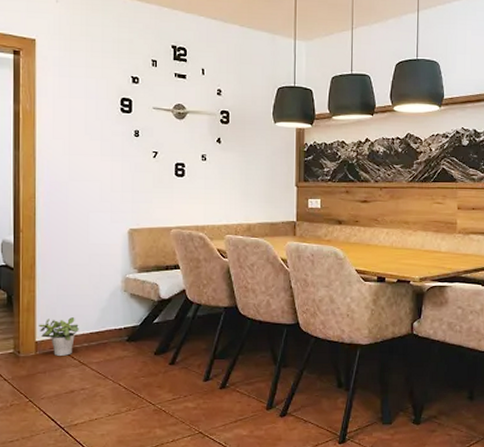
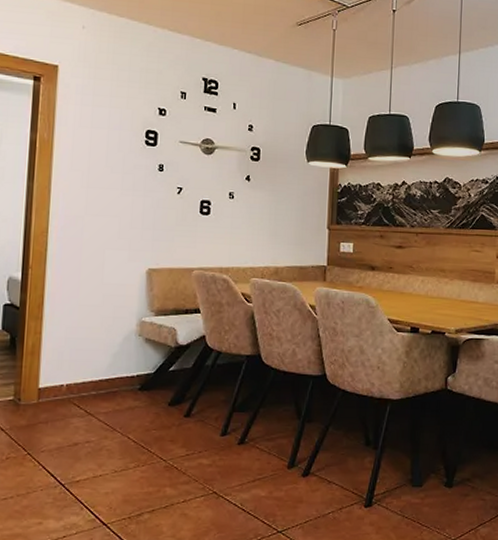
potted plant: present [39,317,79,356] -> none [43,363,87,405]

